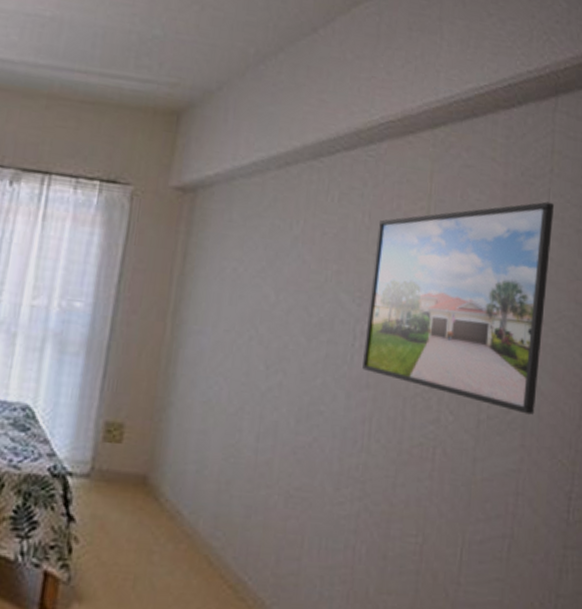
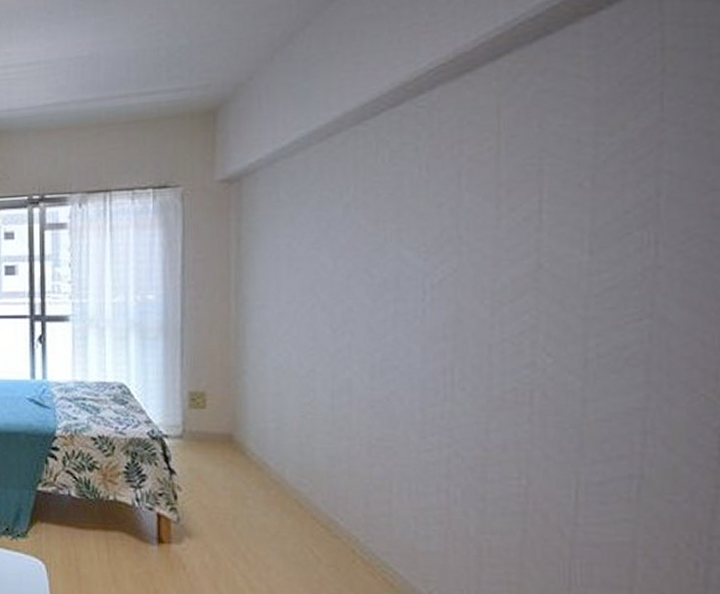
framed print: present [362,201,555,415] -> none [436,108,671,348]

